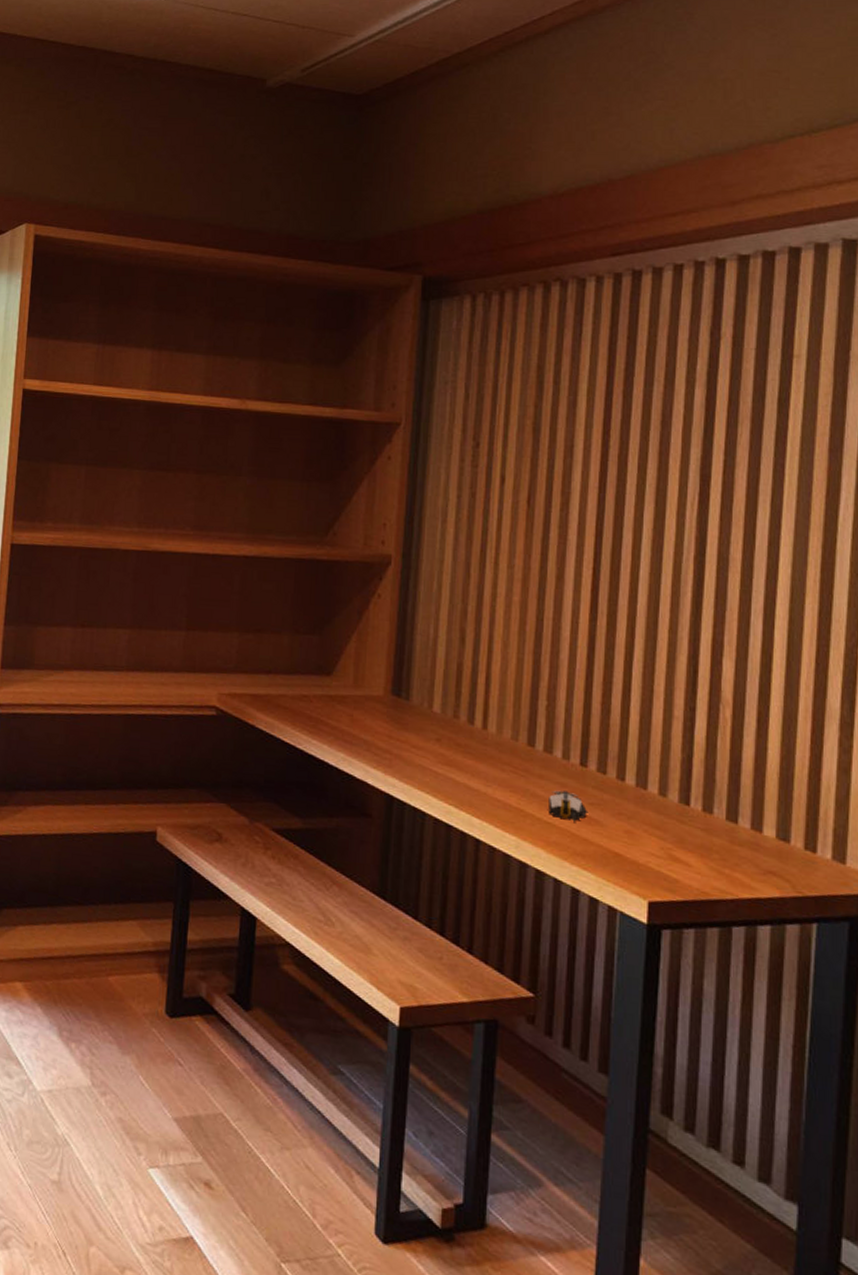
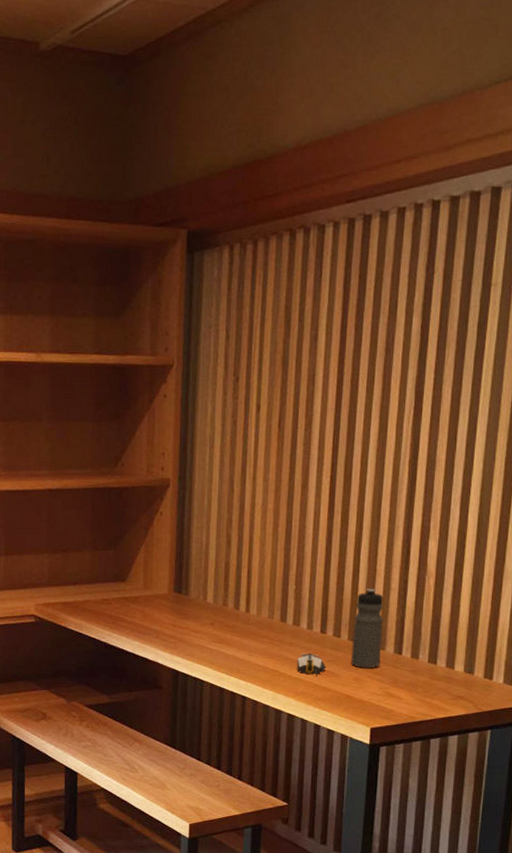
water bottle: none [621,713,664,820] -> present [351,588,384,668]

